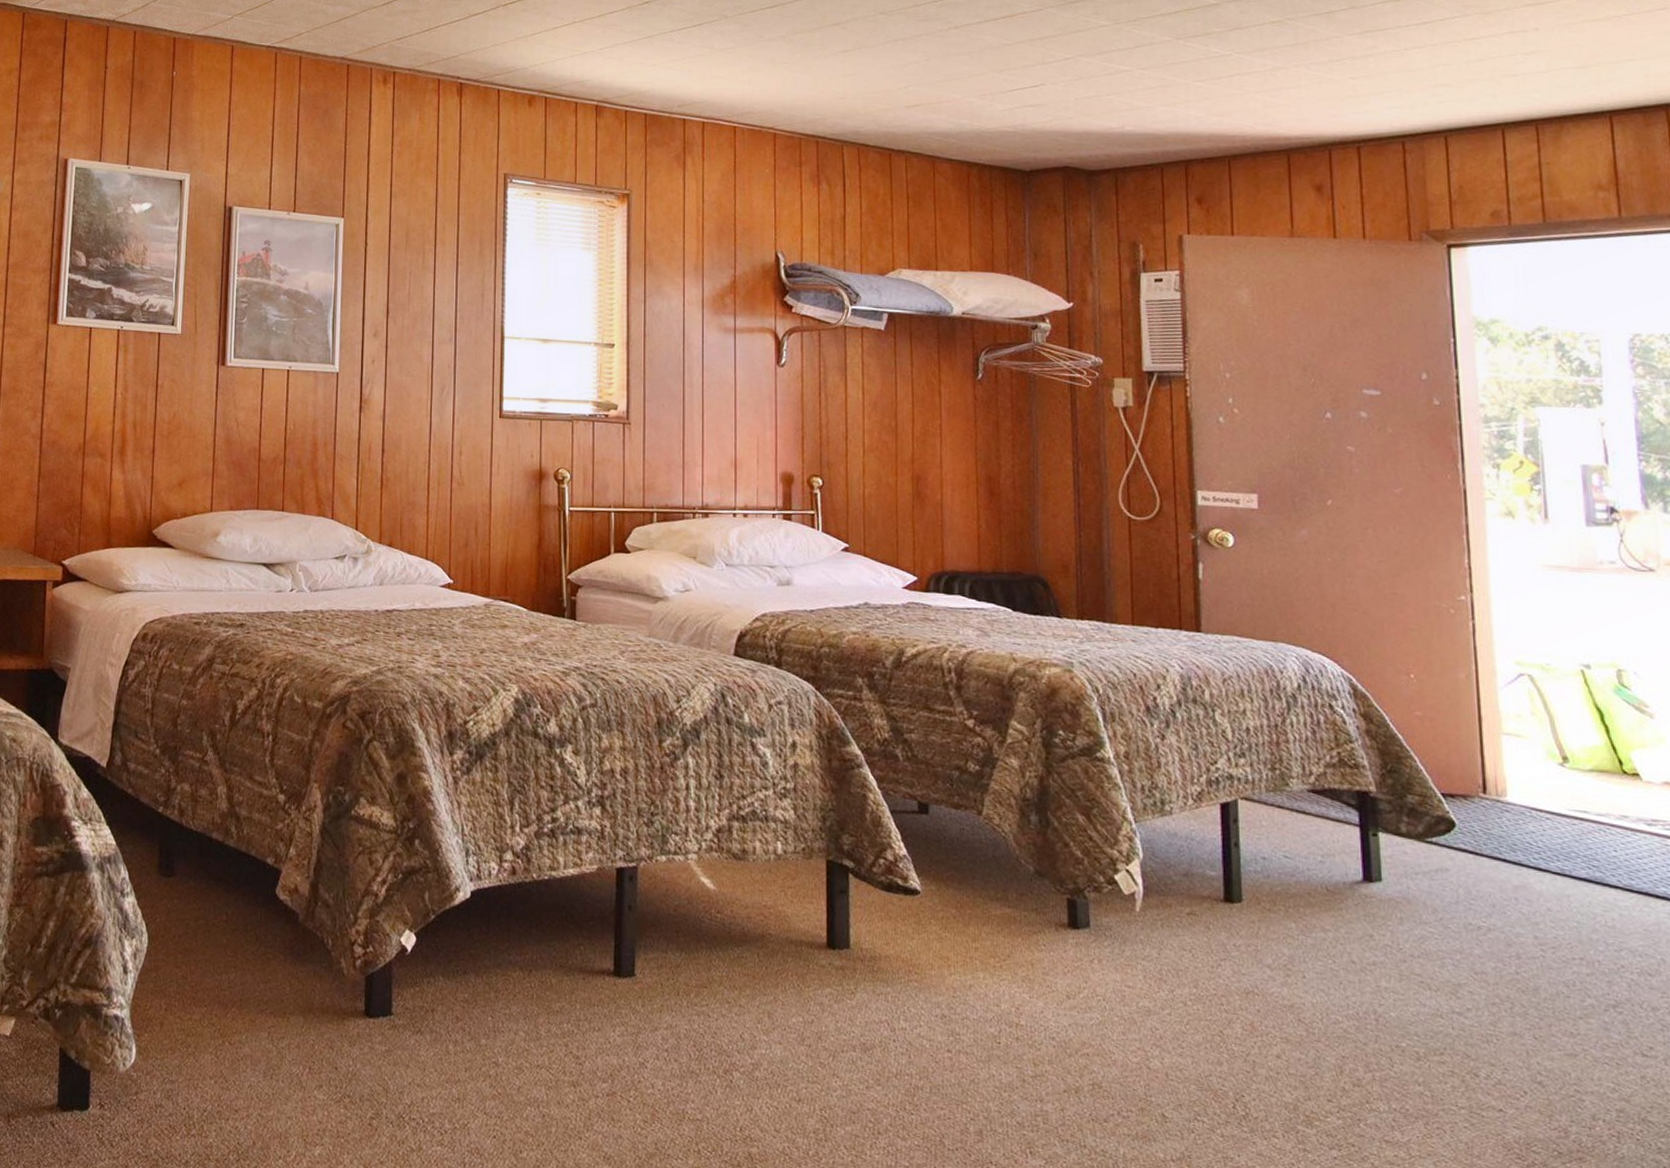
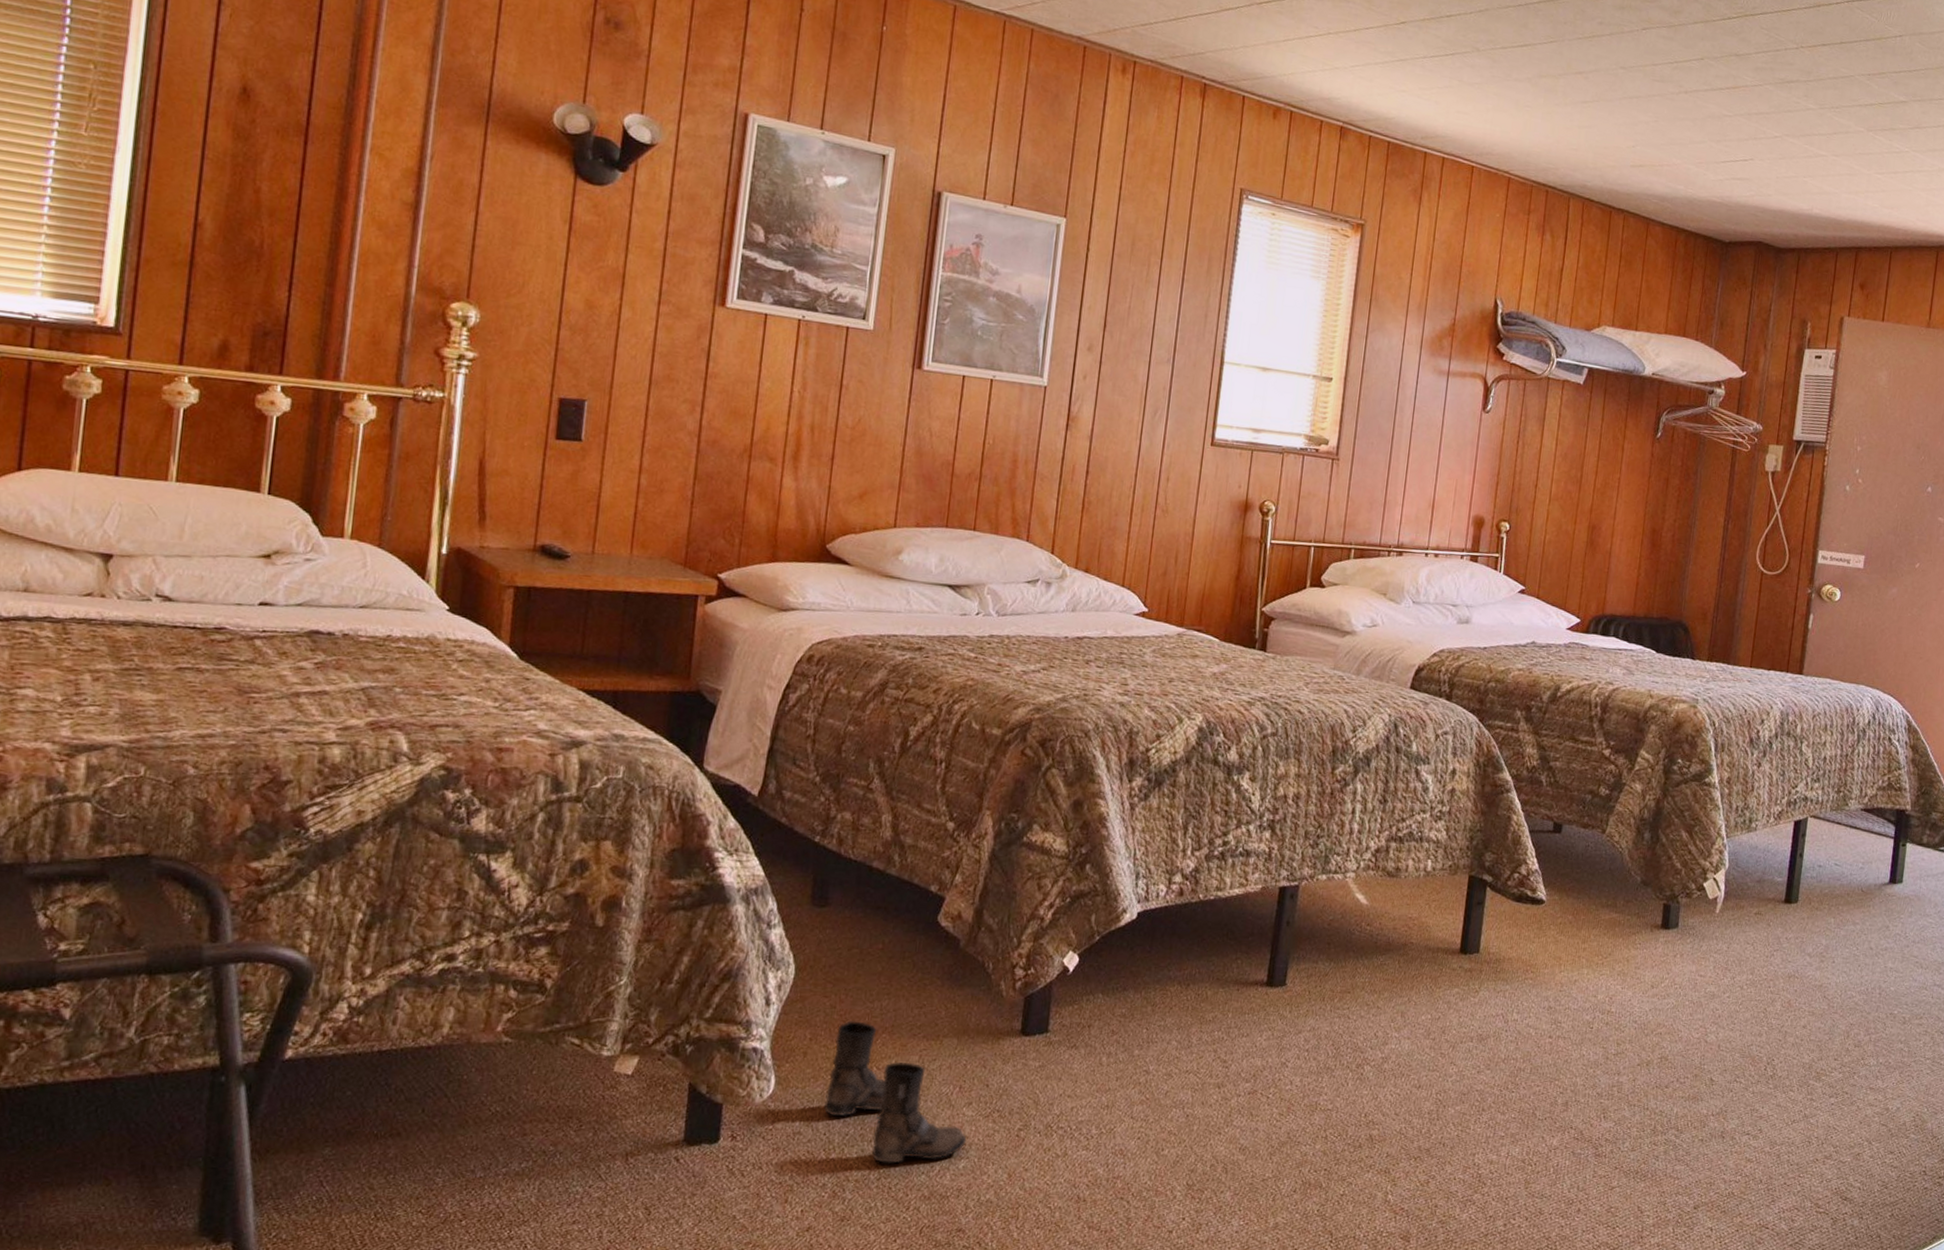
boots: none [181,992,320,1145] -> present [823,1020,967,1164]

